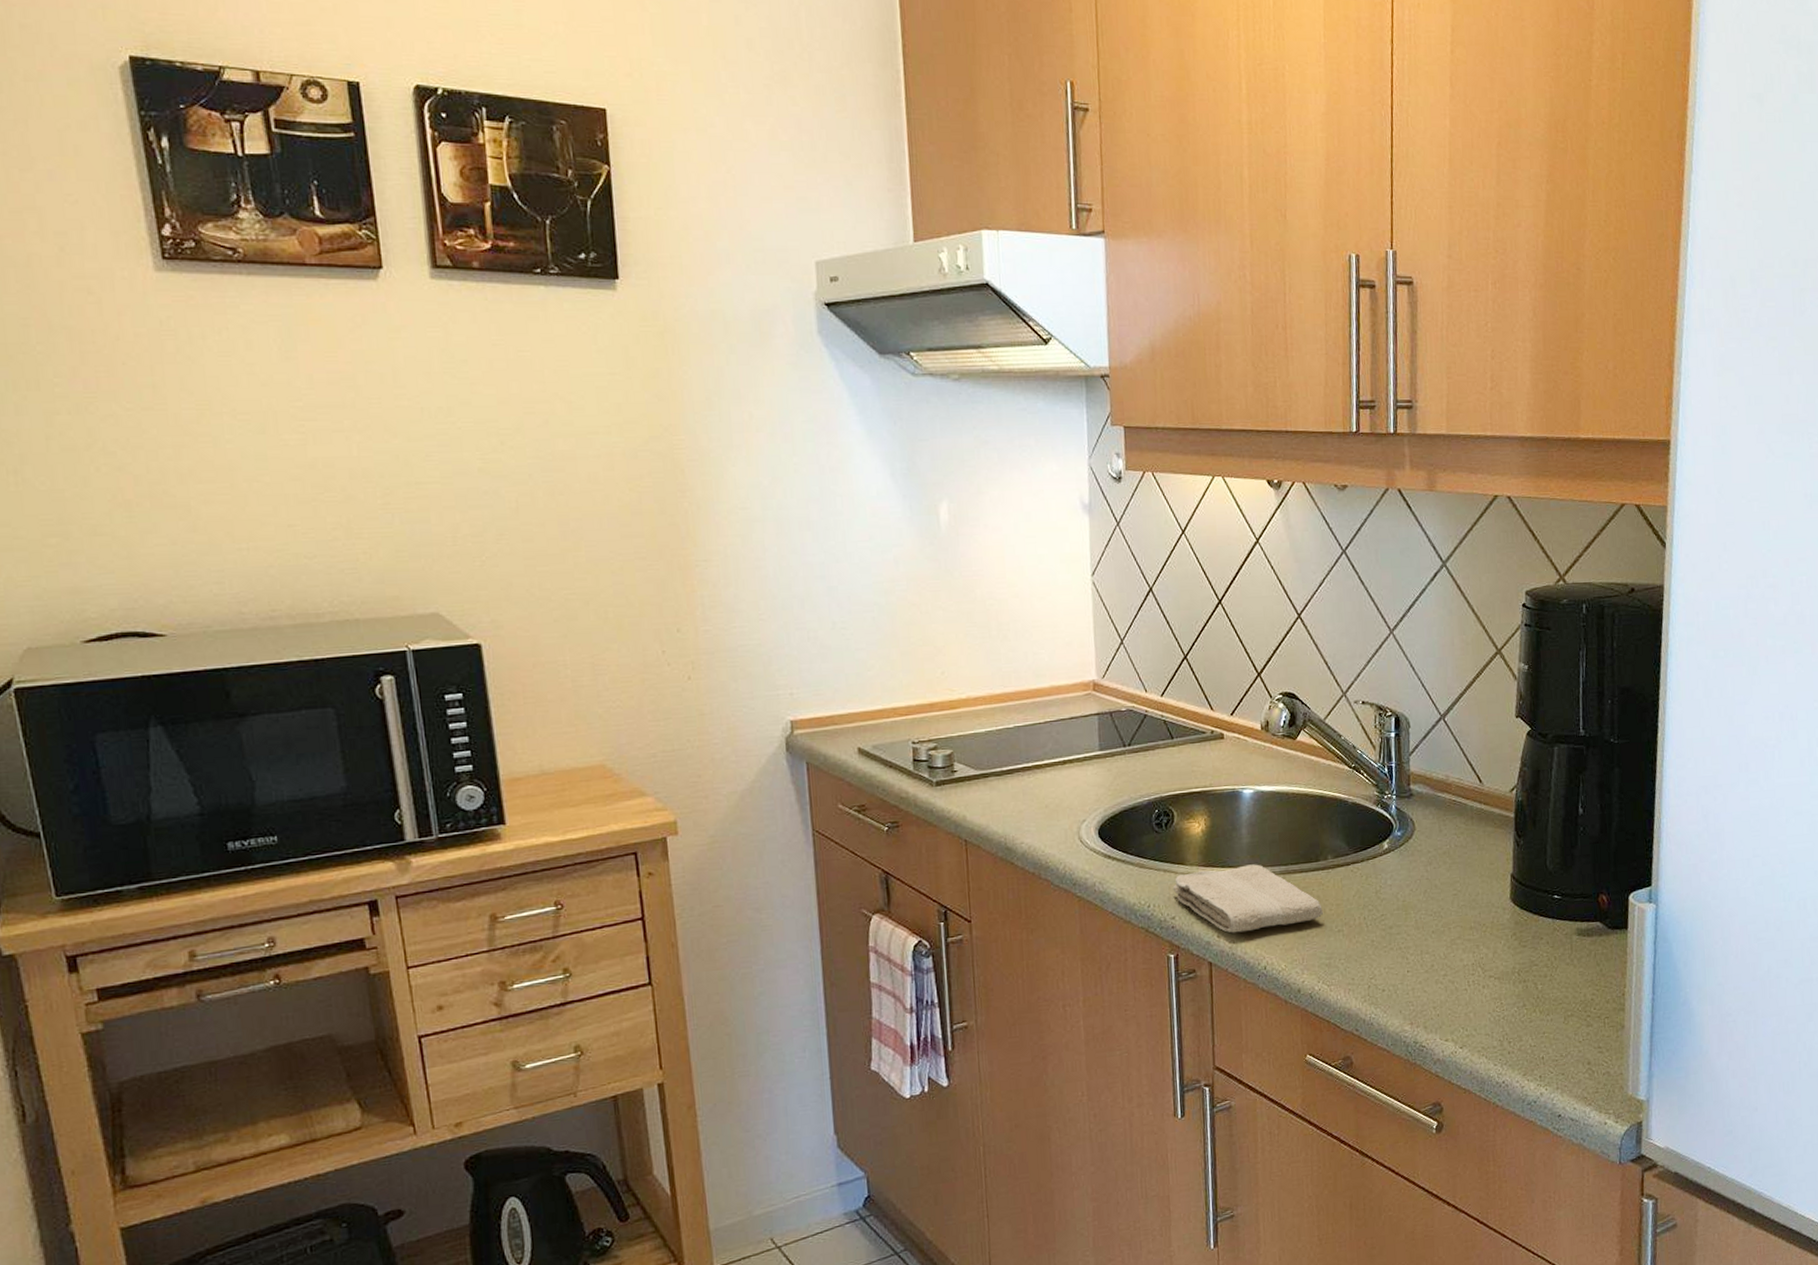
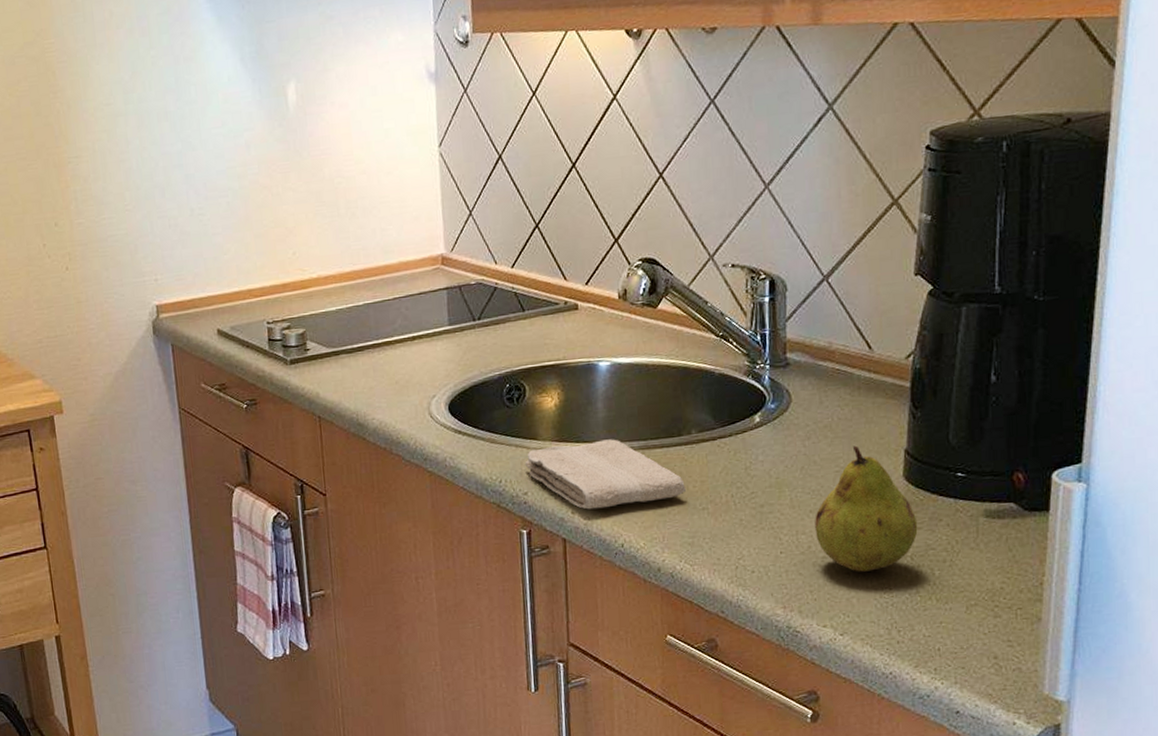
fruit: none [1436,870,1523,988] -> present [815,445,918,572]

